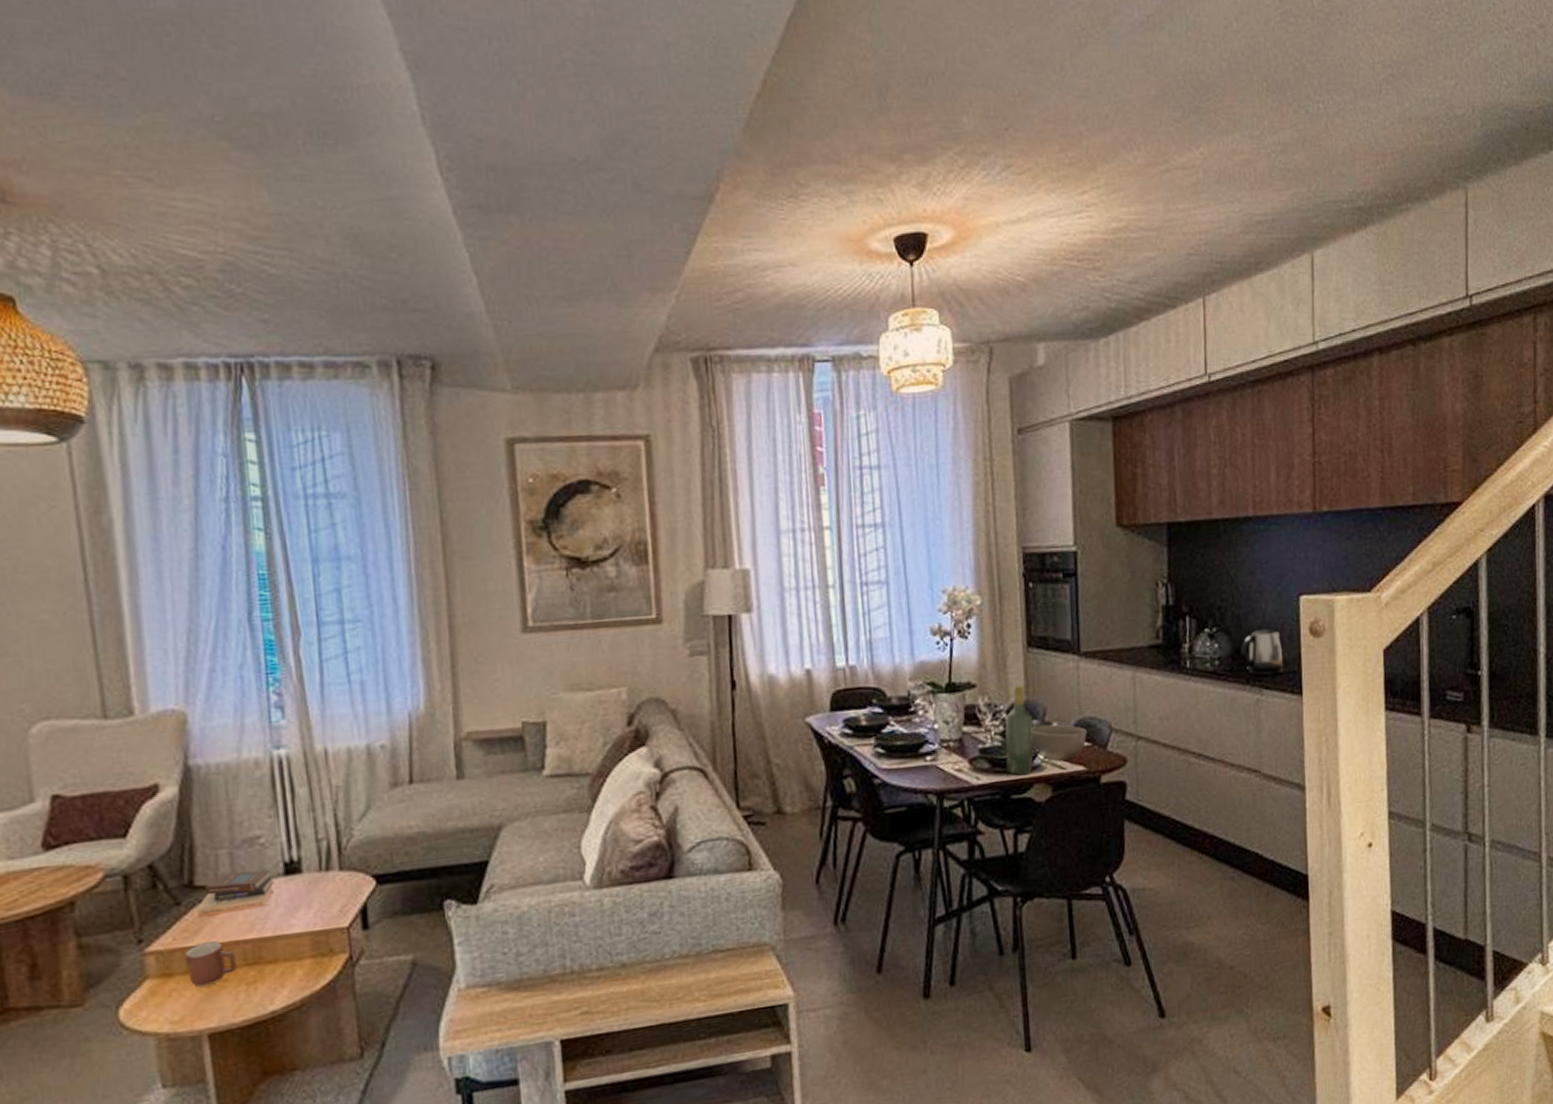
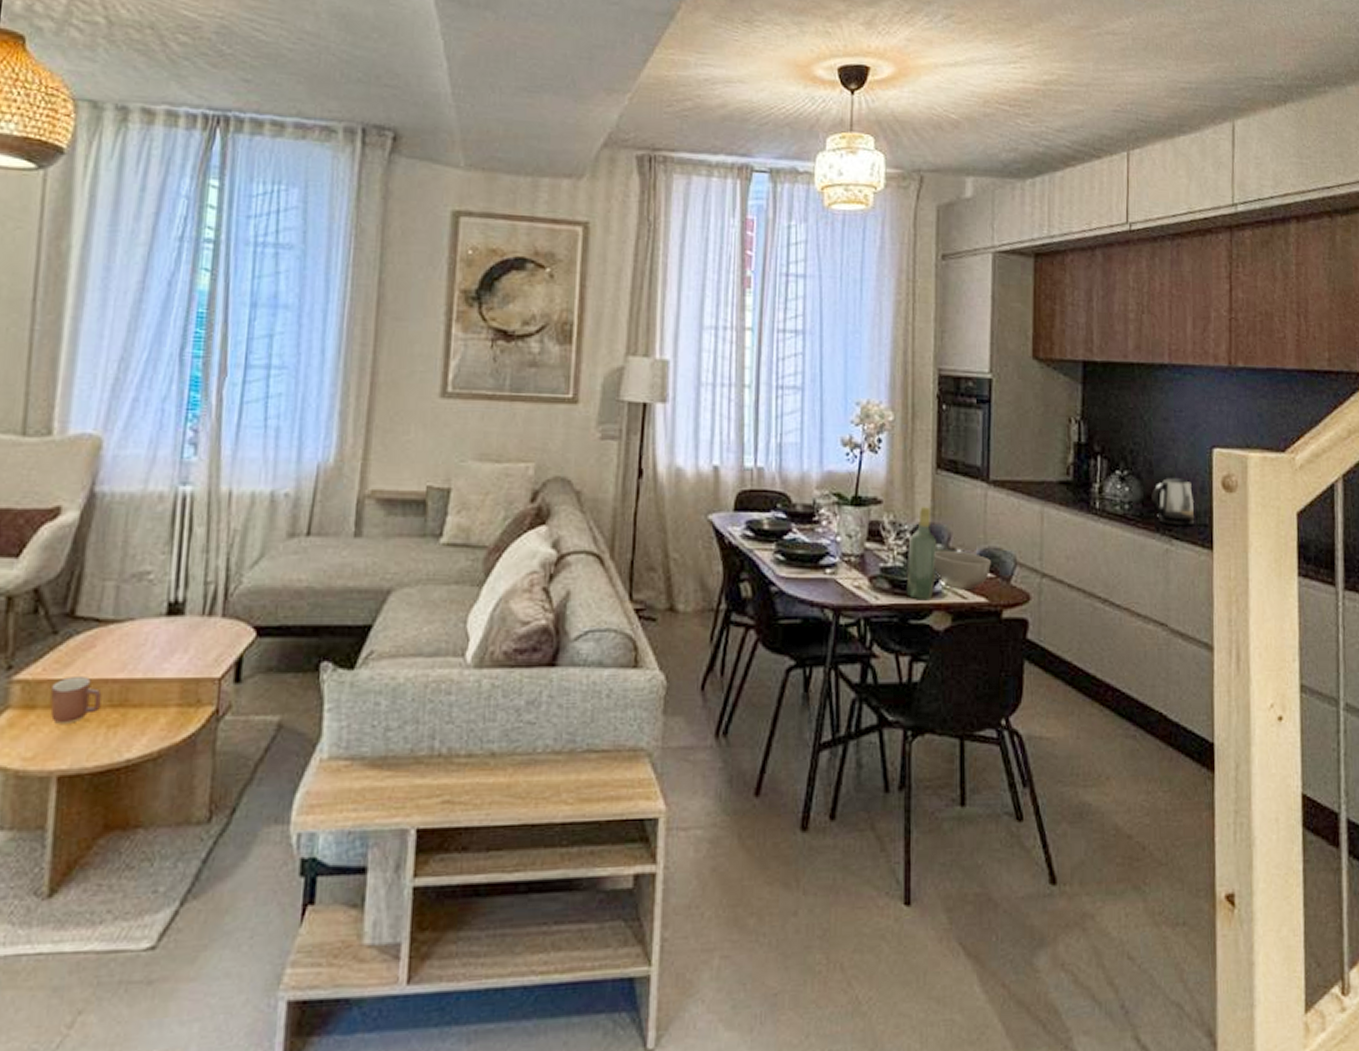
books: present [196,869,275,918] -> none [71,605,156,649]

